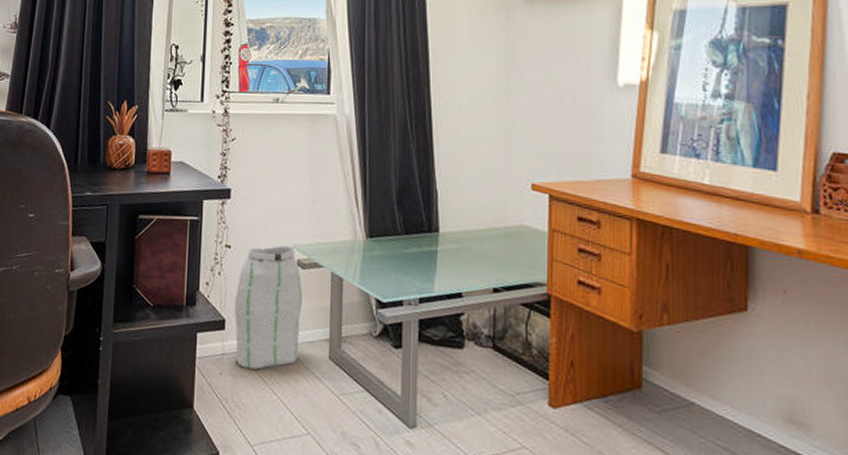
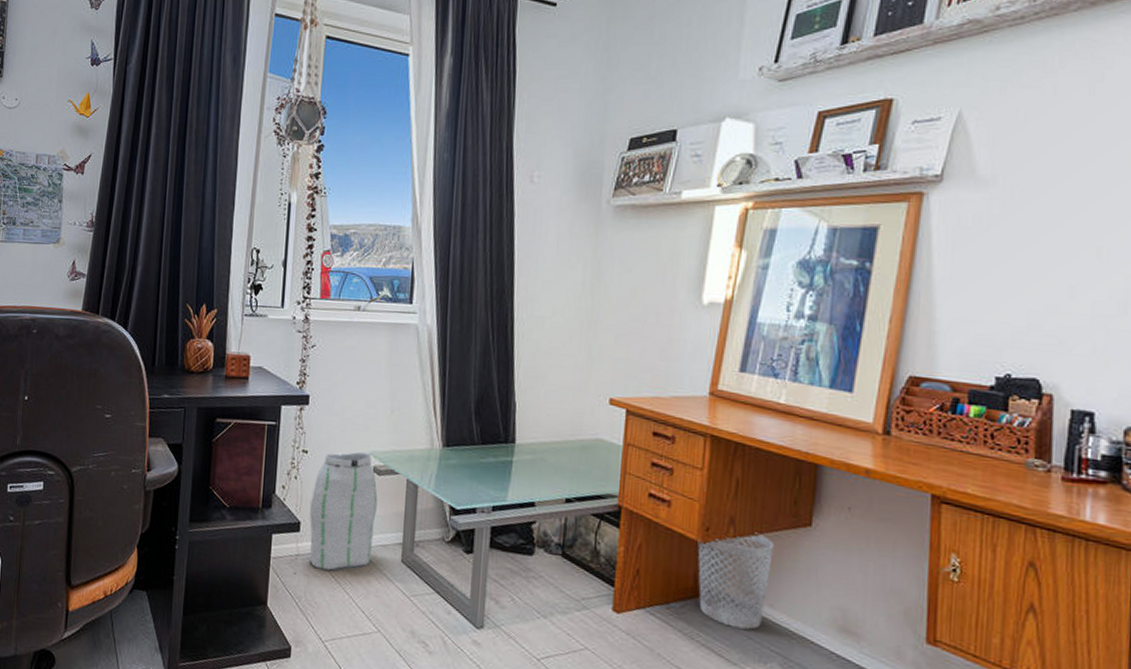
wastebasket: none [631,319,710,423] -> present [697,532,774,630]

